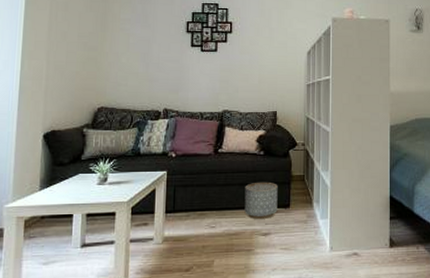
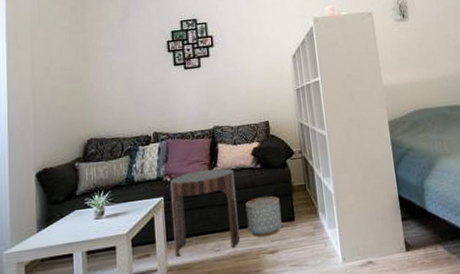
side table: none [173,150,237,229] -> present [170,168,240,257]

